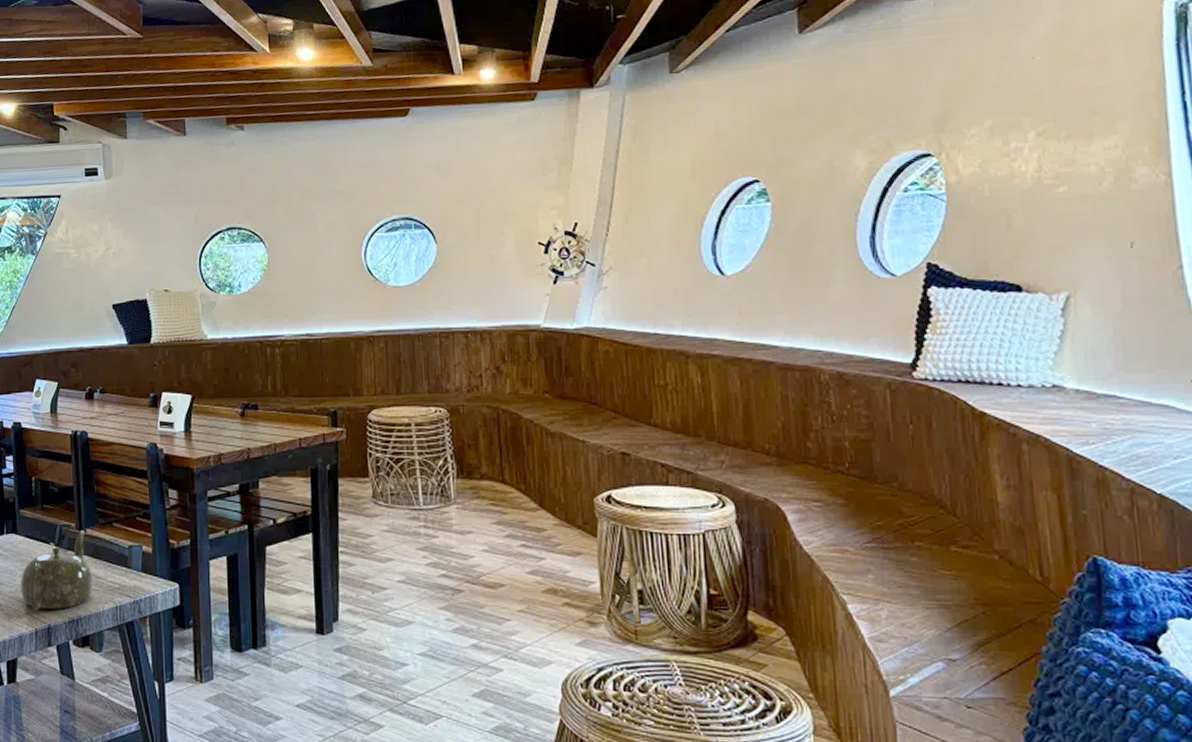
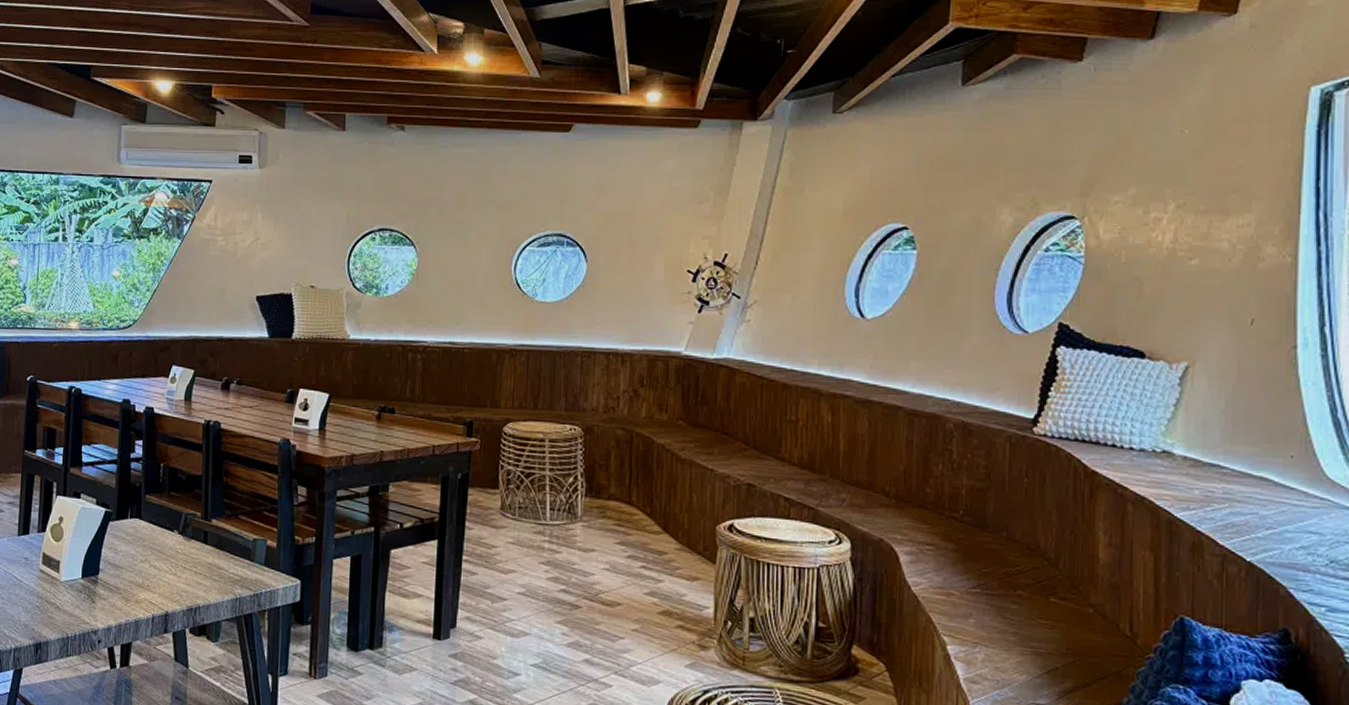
teapot: present [21,530,93,611] -> none [141,520,214,598]

